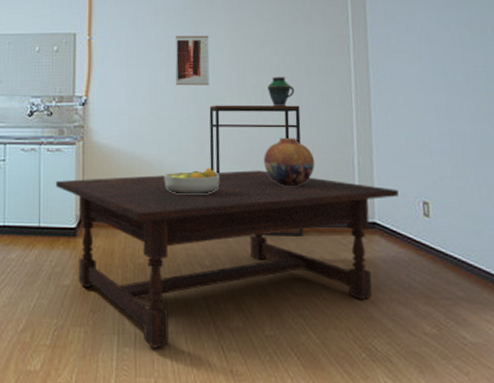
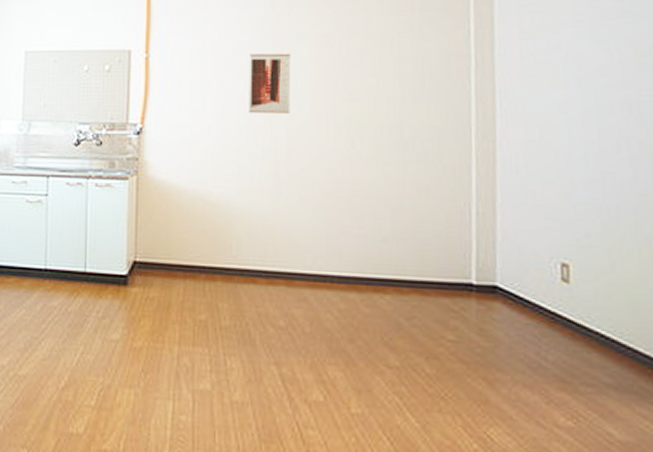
dining table: present [55,170,399,348] -> none [104,216,529,419]
fruit bowl: present [165,168,220,195] -> none [233,211,300,243]
shelving unit: present [209,105,303,236] -> none [288,137,404,299]
vase: present [264,138,315,186] -> none [355,179,421,238]
ceramic vessel: present [268,77,295,107] -> none [363,105,397,141]

